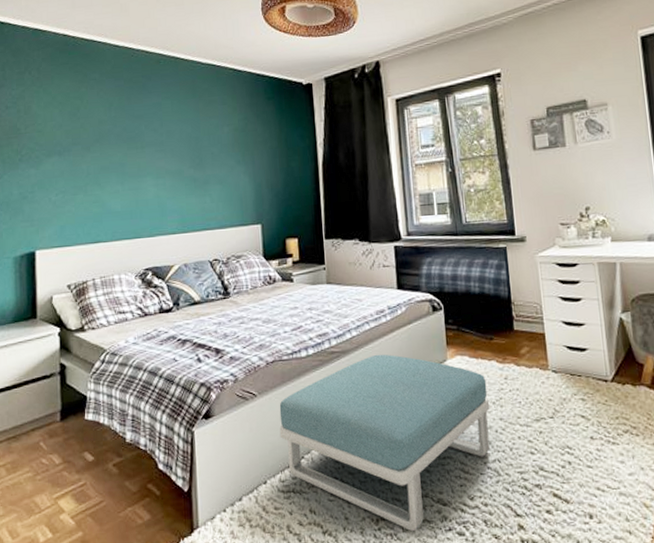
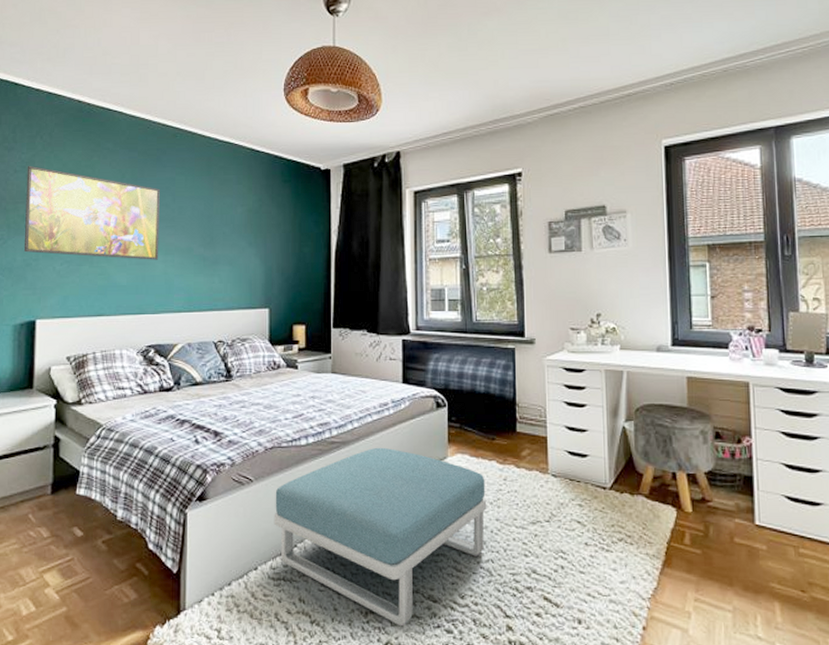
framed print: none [18,101,151,186] -> present [23,165,160,260]

